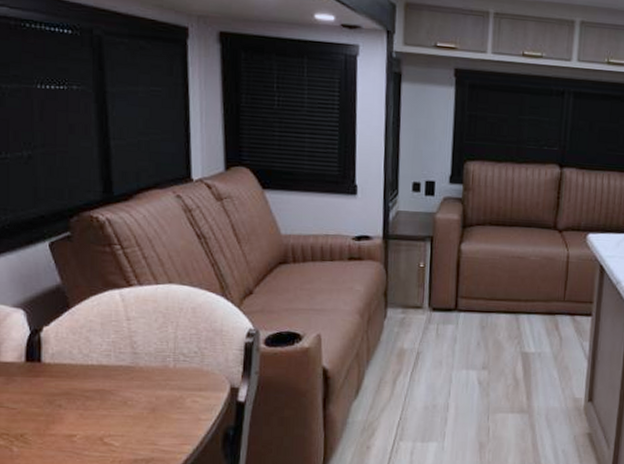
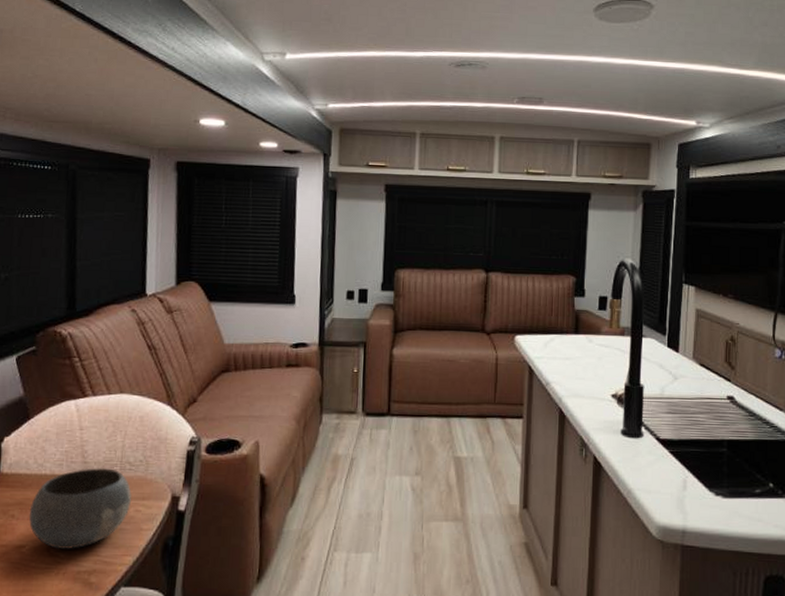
bowl: none [77,358,187,439] -> present [29,467,131,550]

